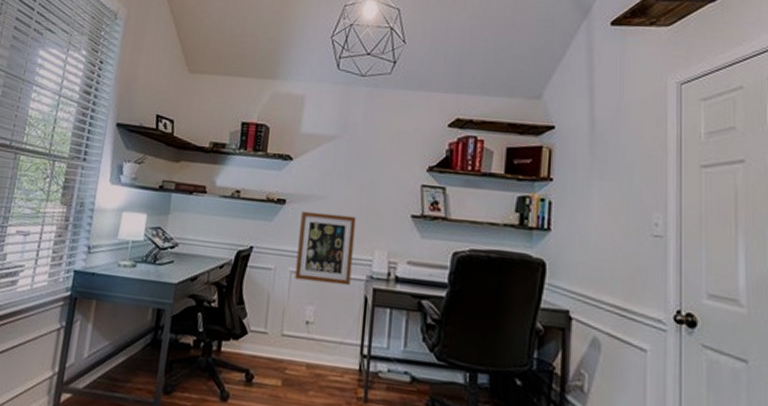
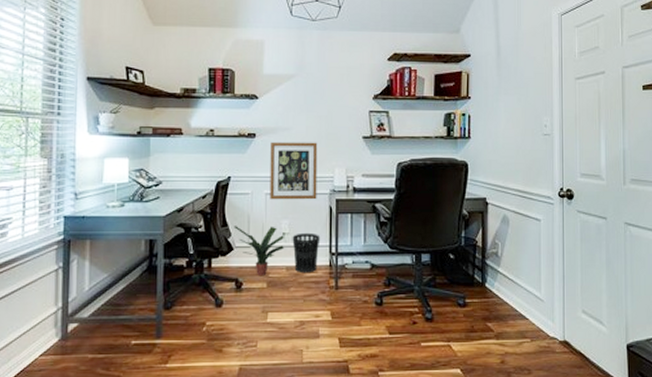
potted plant: none [250,305,307,370] -> present [233,226,285,275]
wastebasket: none [316,324,351,377] -> present [292,232,321,273]

